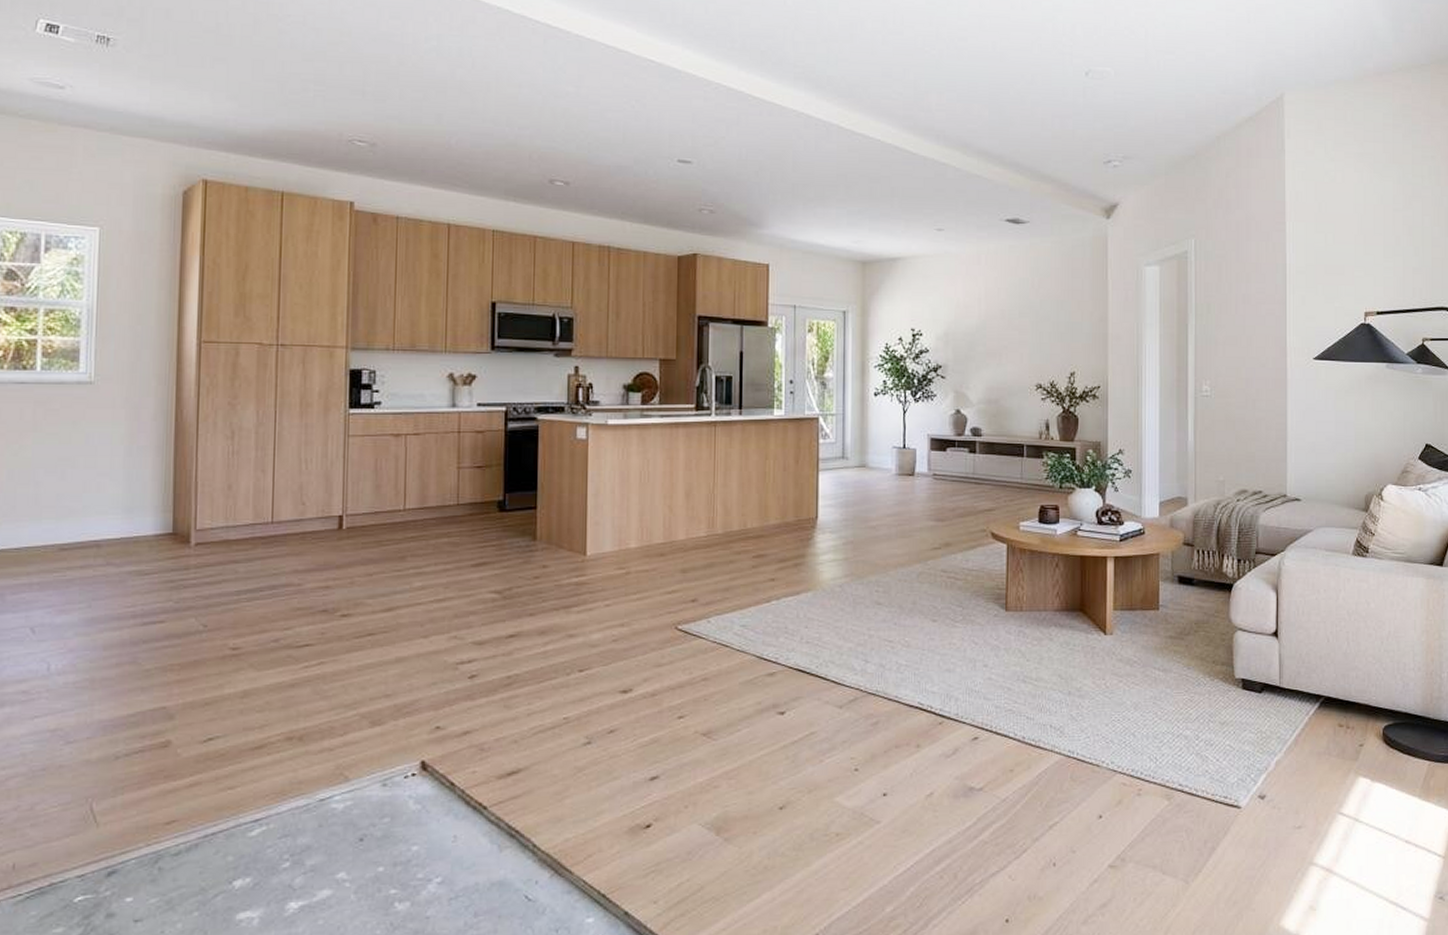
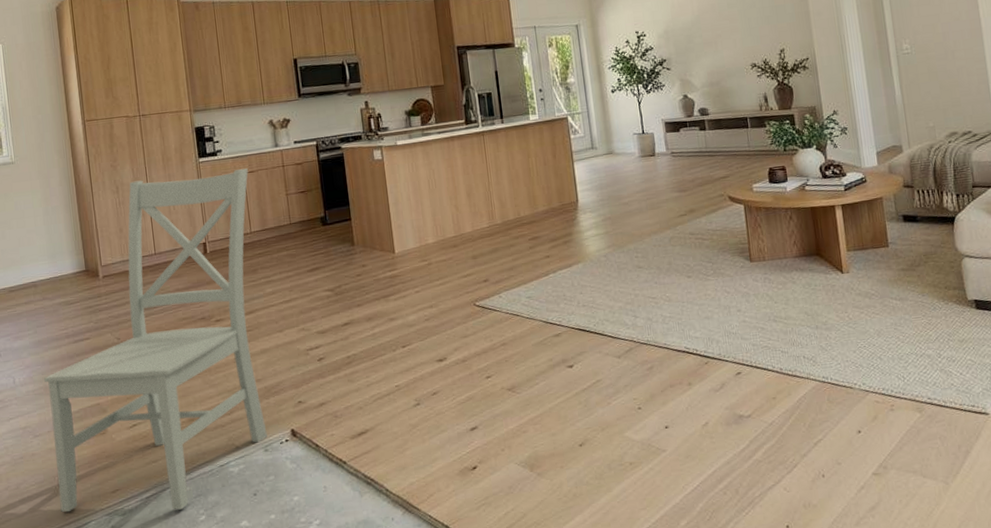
chair: none [89,427,412,853] -> present [43,169,268,513]

